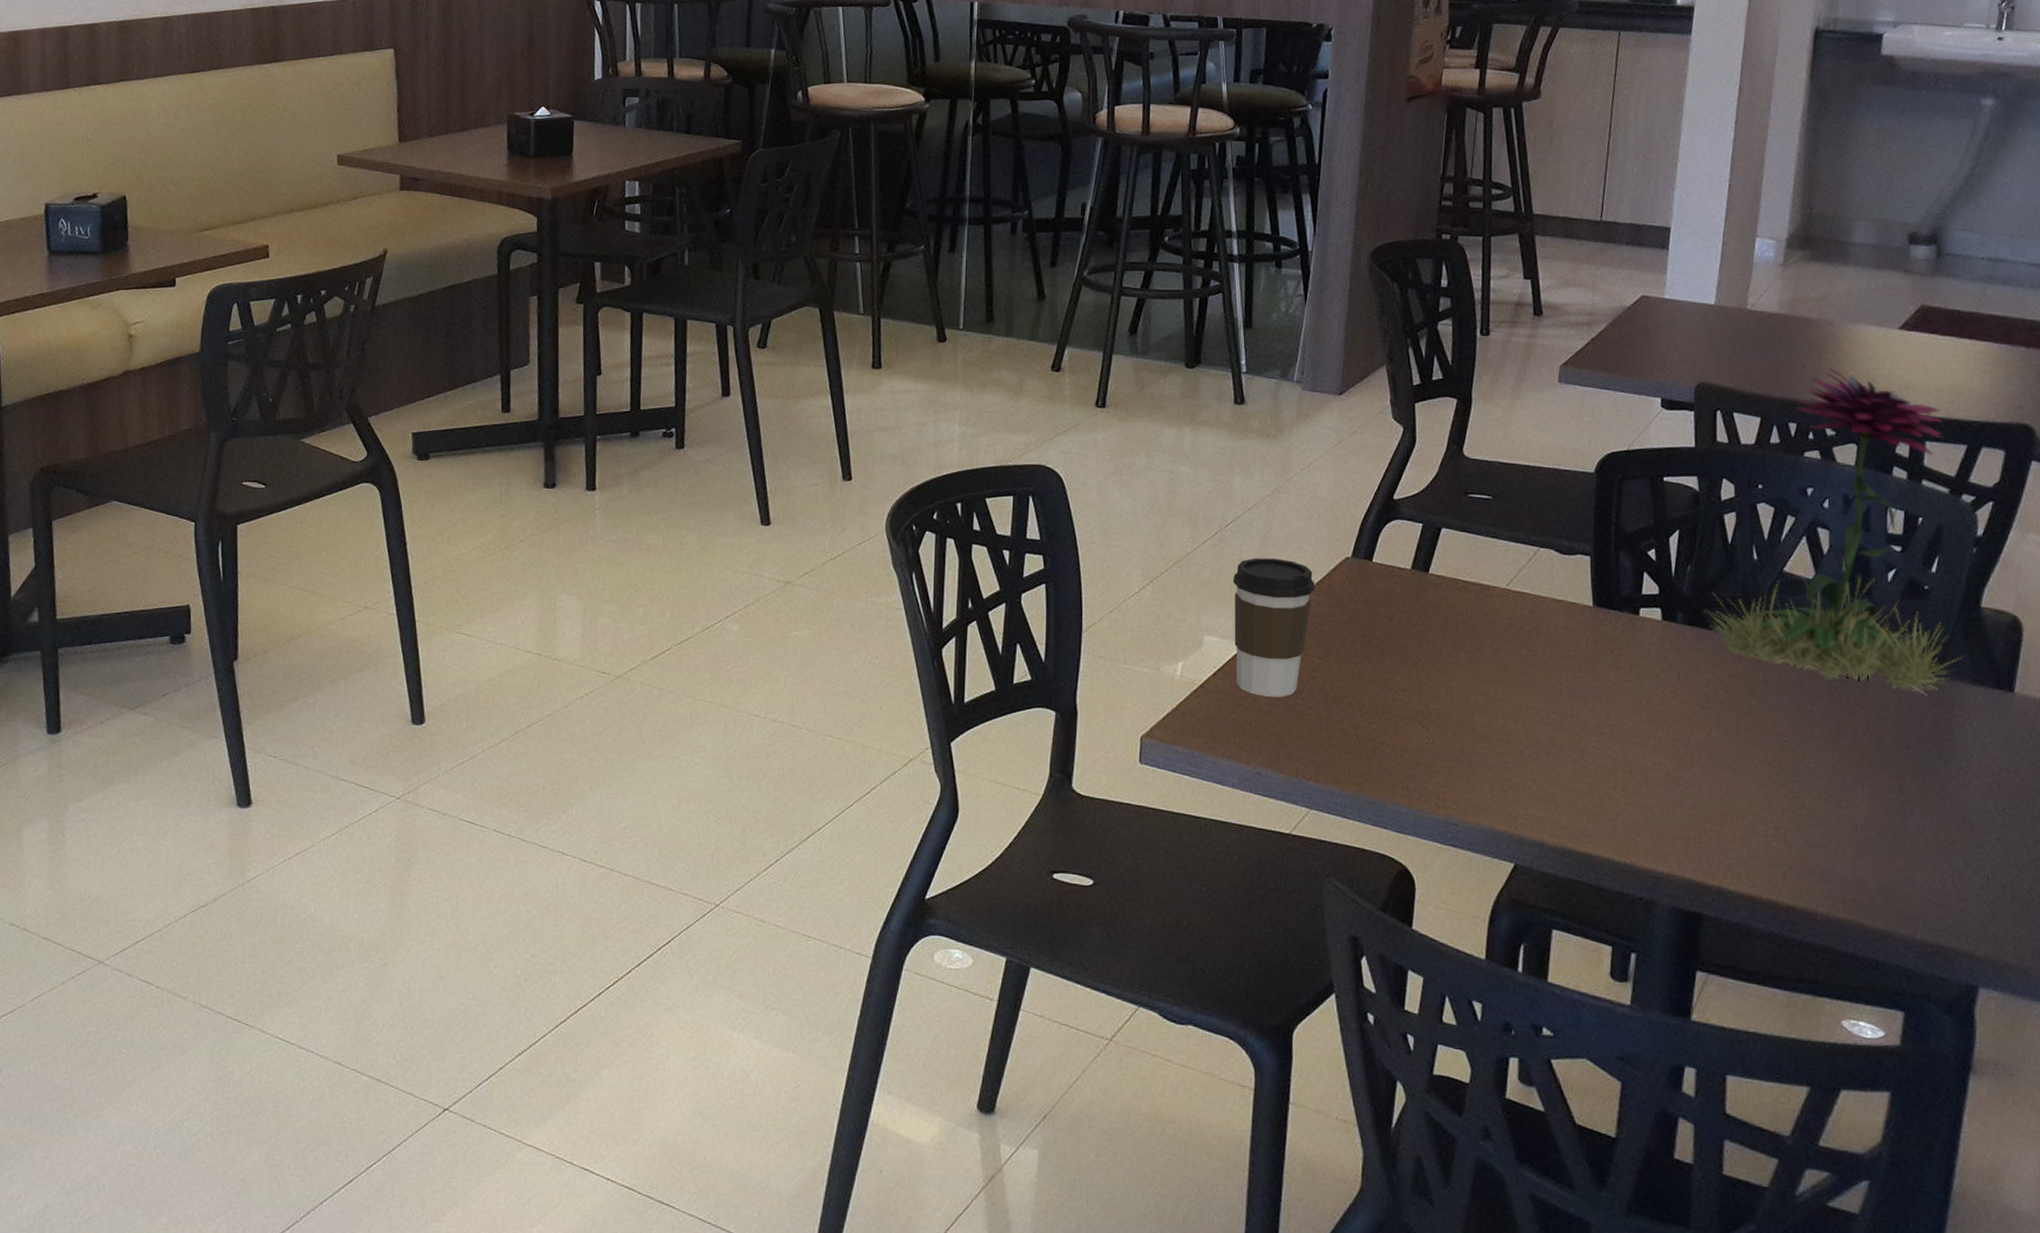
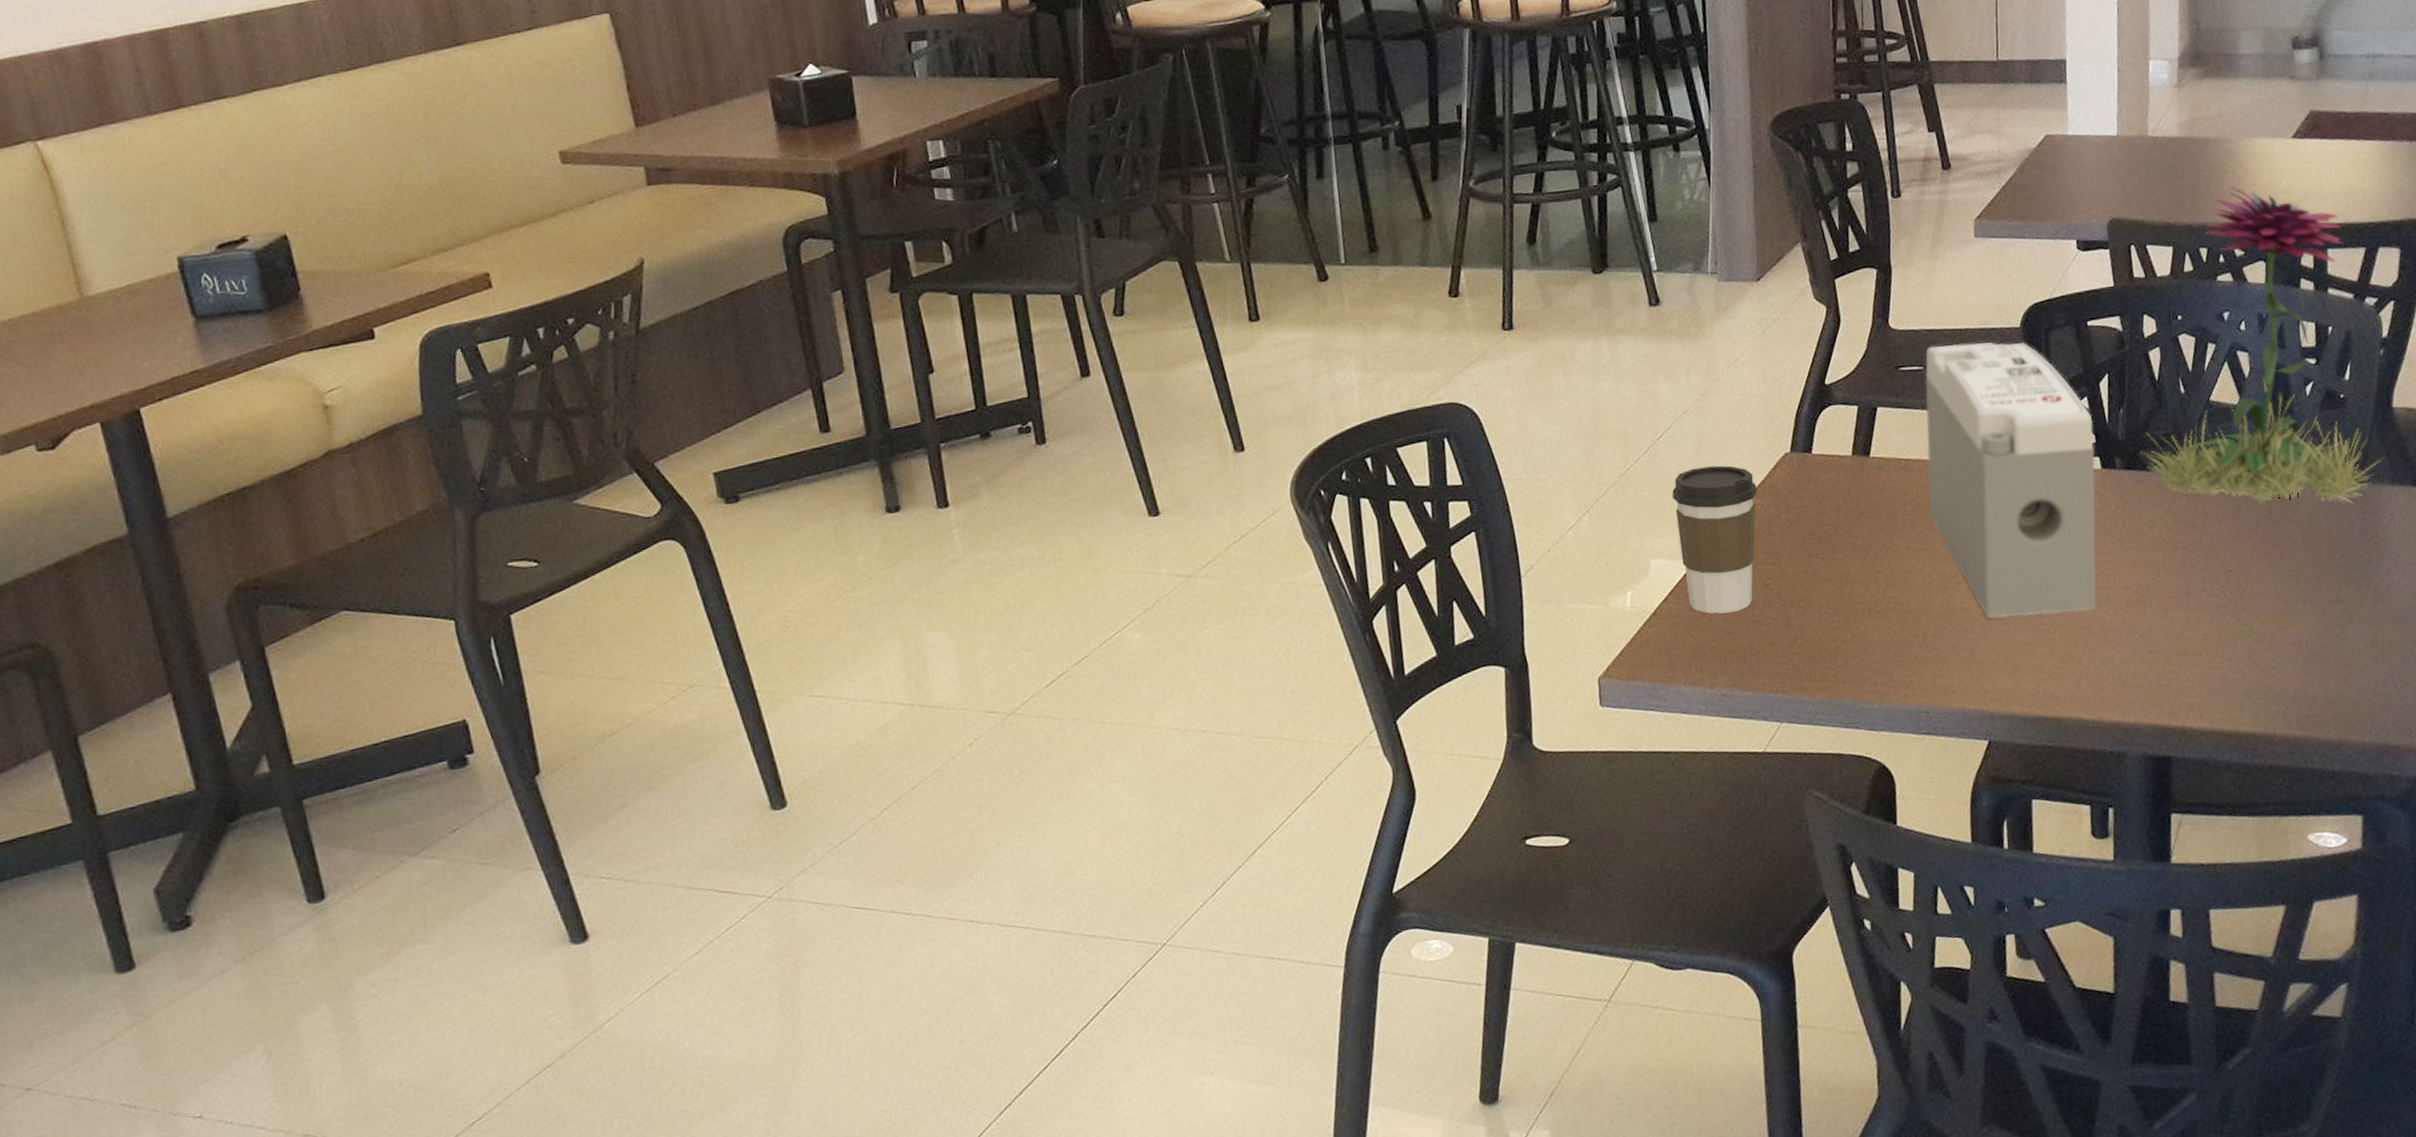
battery: none [1481,478,1659,756] -> present [1924,341,2097,618]

